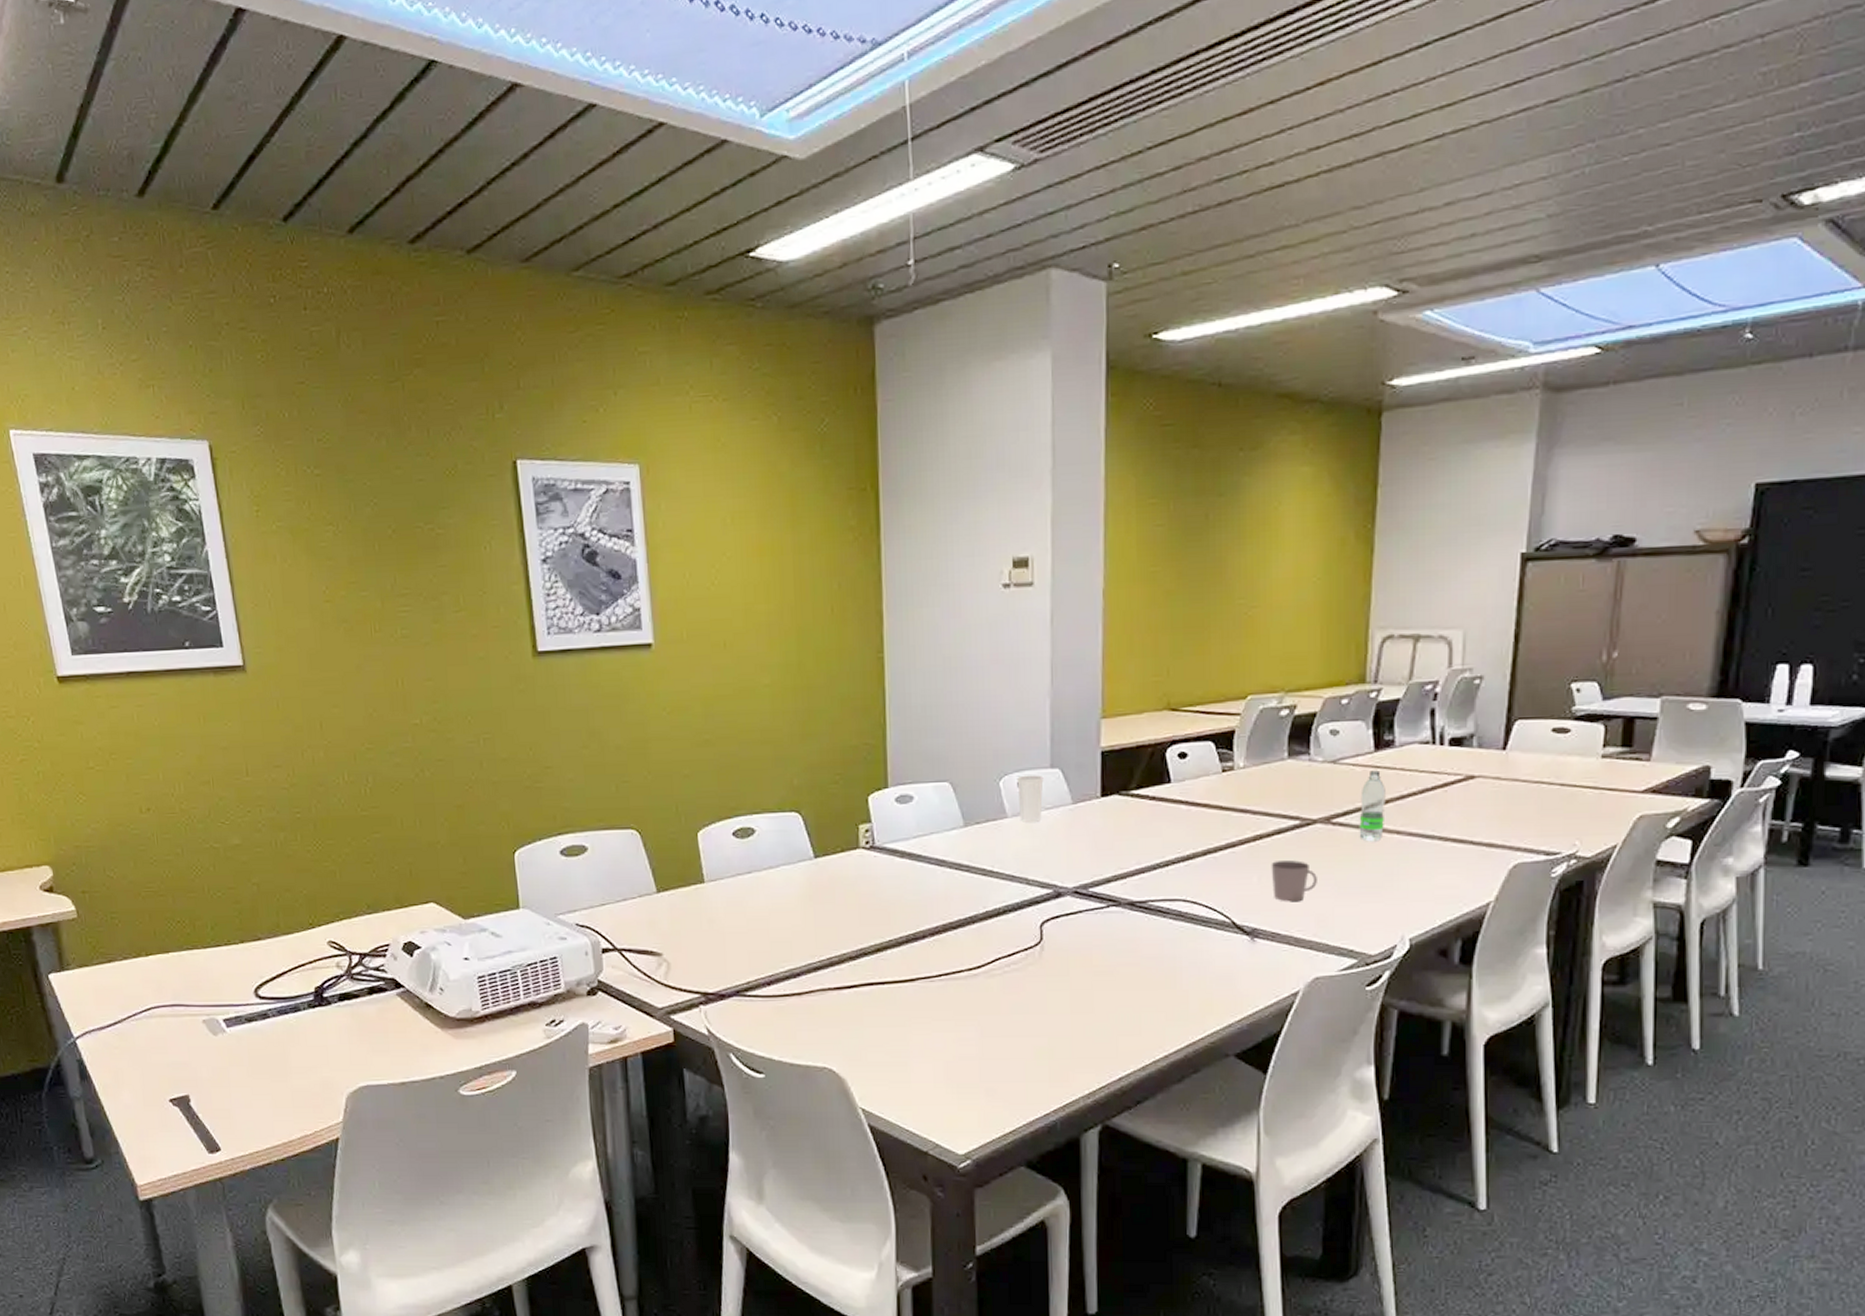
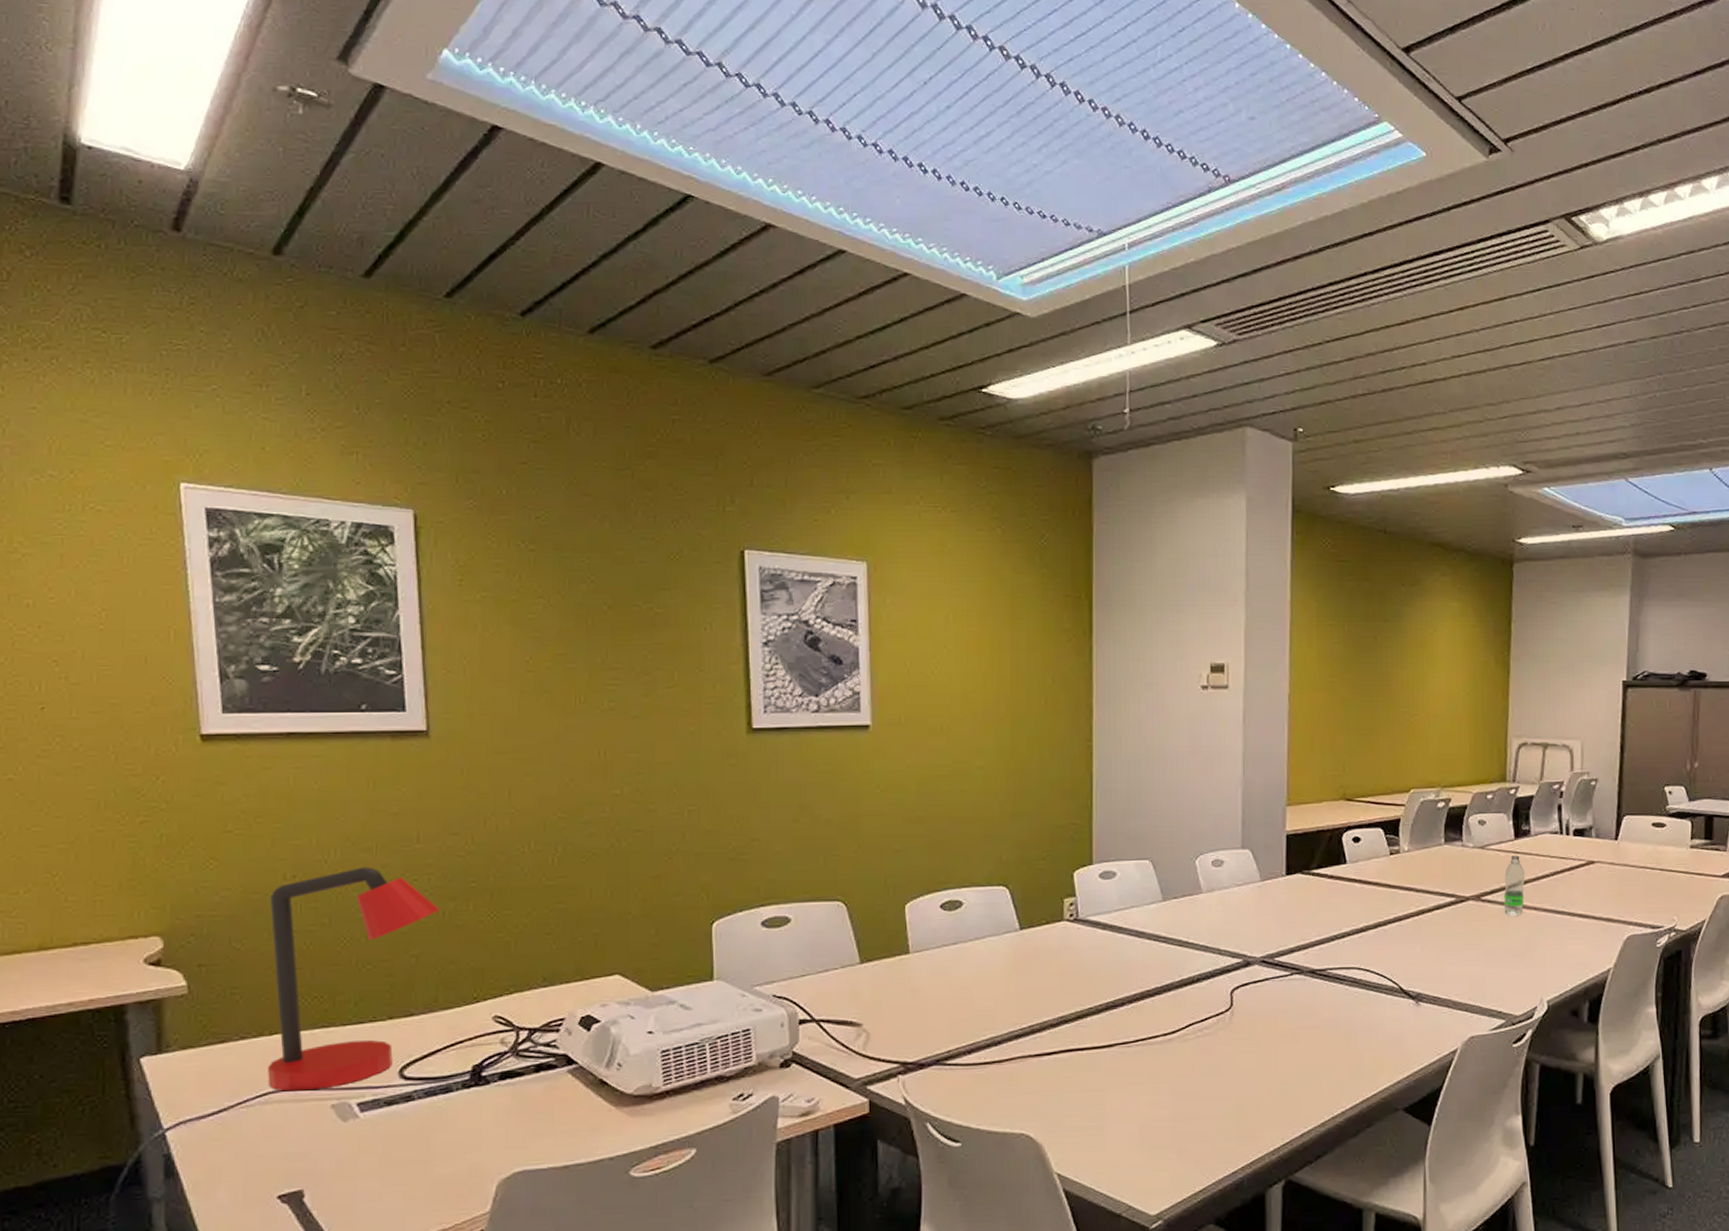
desk lamp: none [131,799,273,1007] -> present [266,867,441,1092]
cup: present [1017,775,1044,824] -> none [1211,855,1235,899]
cup: present [1271,860,1317,902] -> none [1432,933,1471,970]

